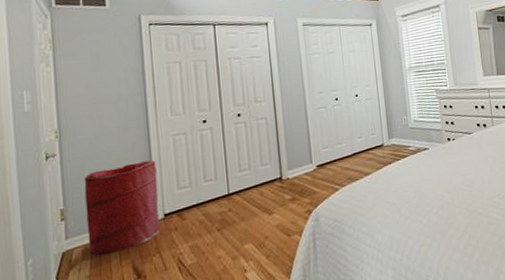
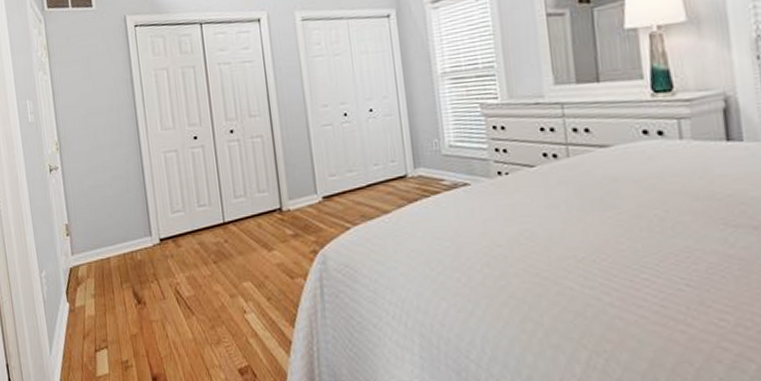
laundry hamper: present [84,159,160,255] -> none [83,178,157,275]

